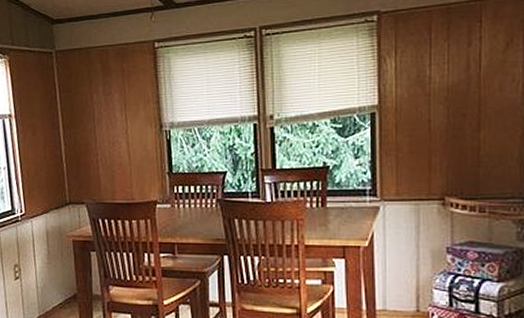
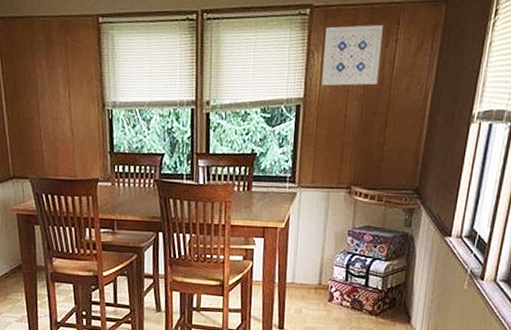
wall art: none [396,25,464,92] -> present [322,25,383,86]

